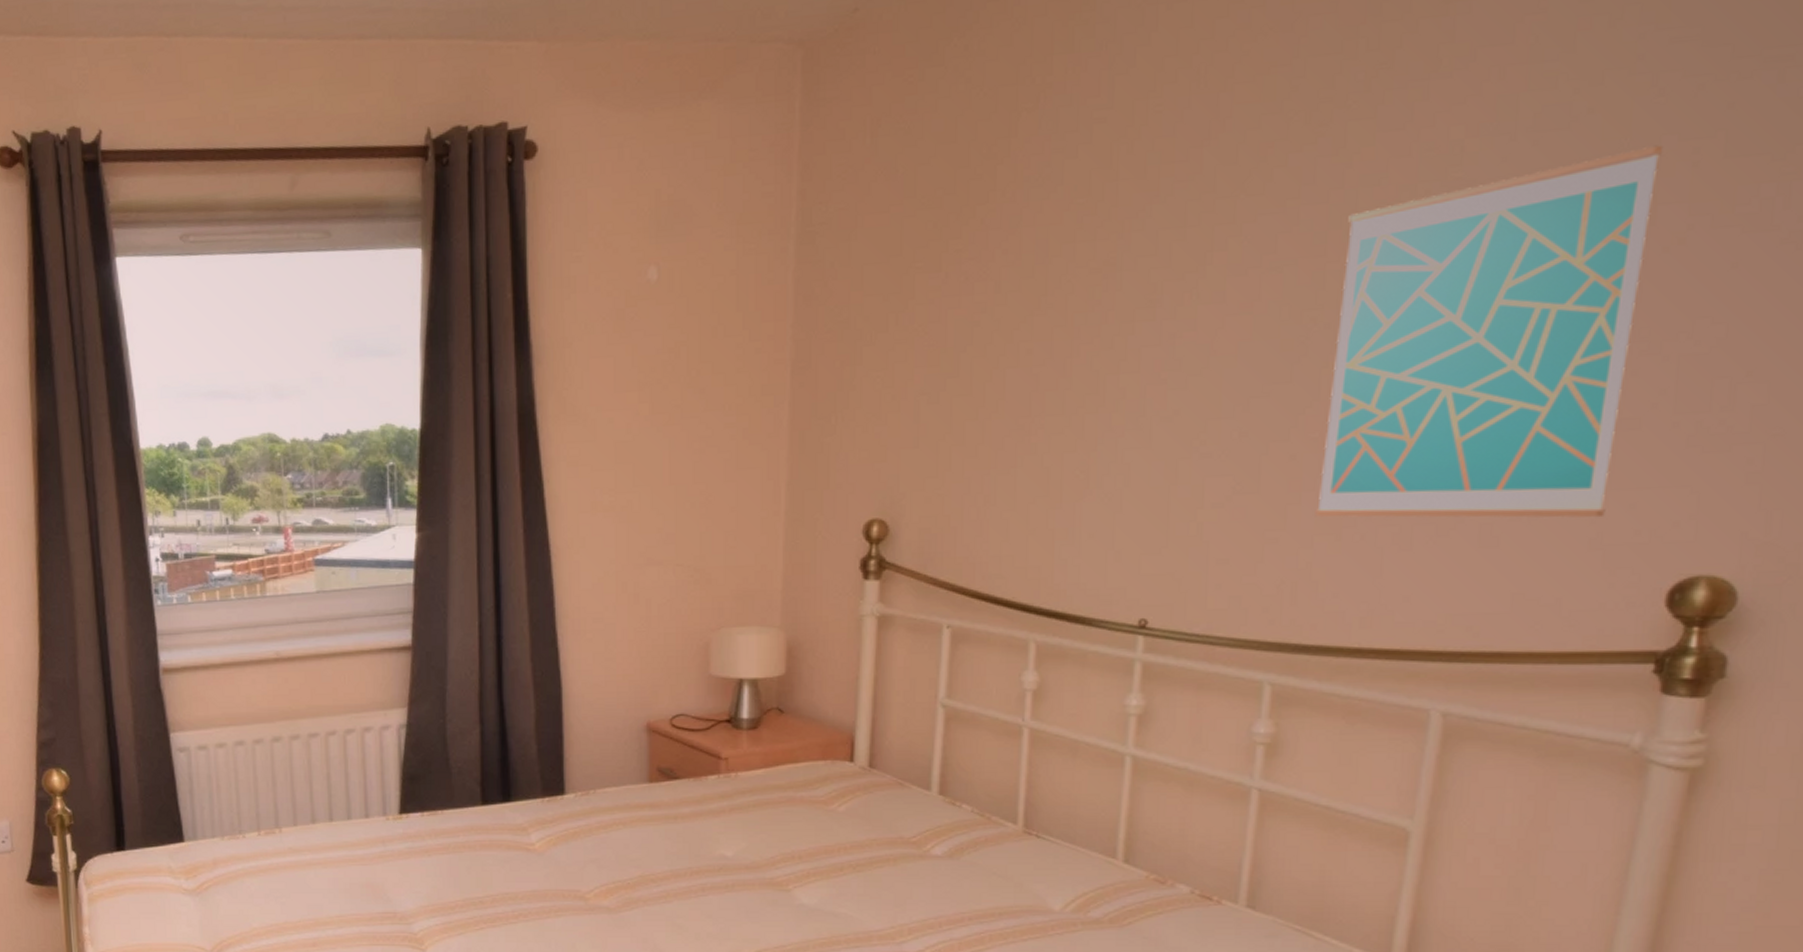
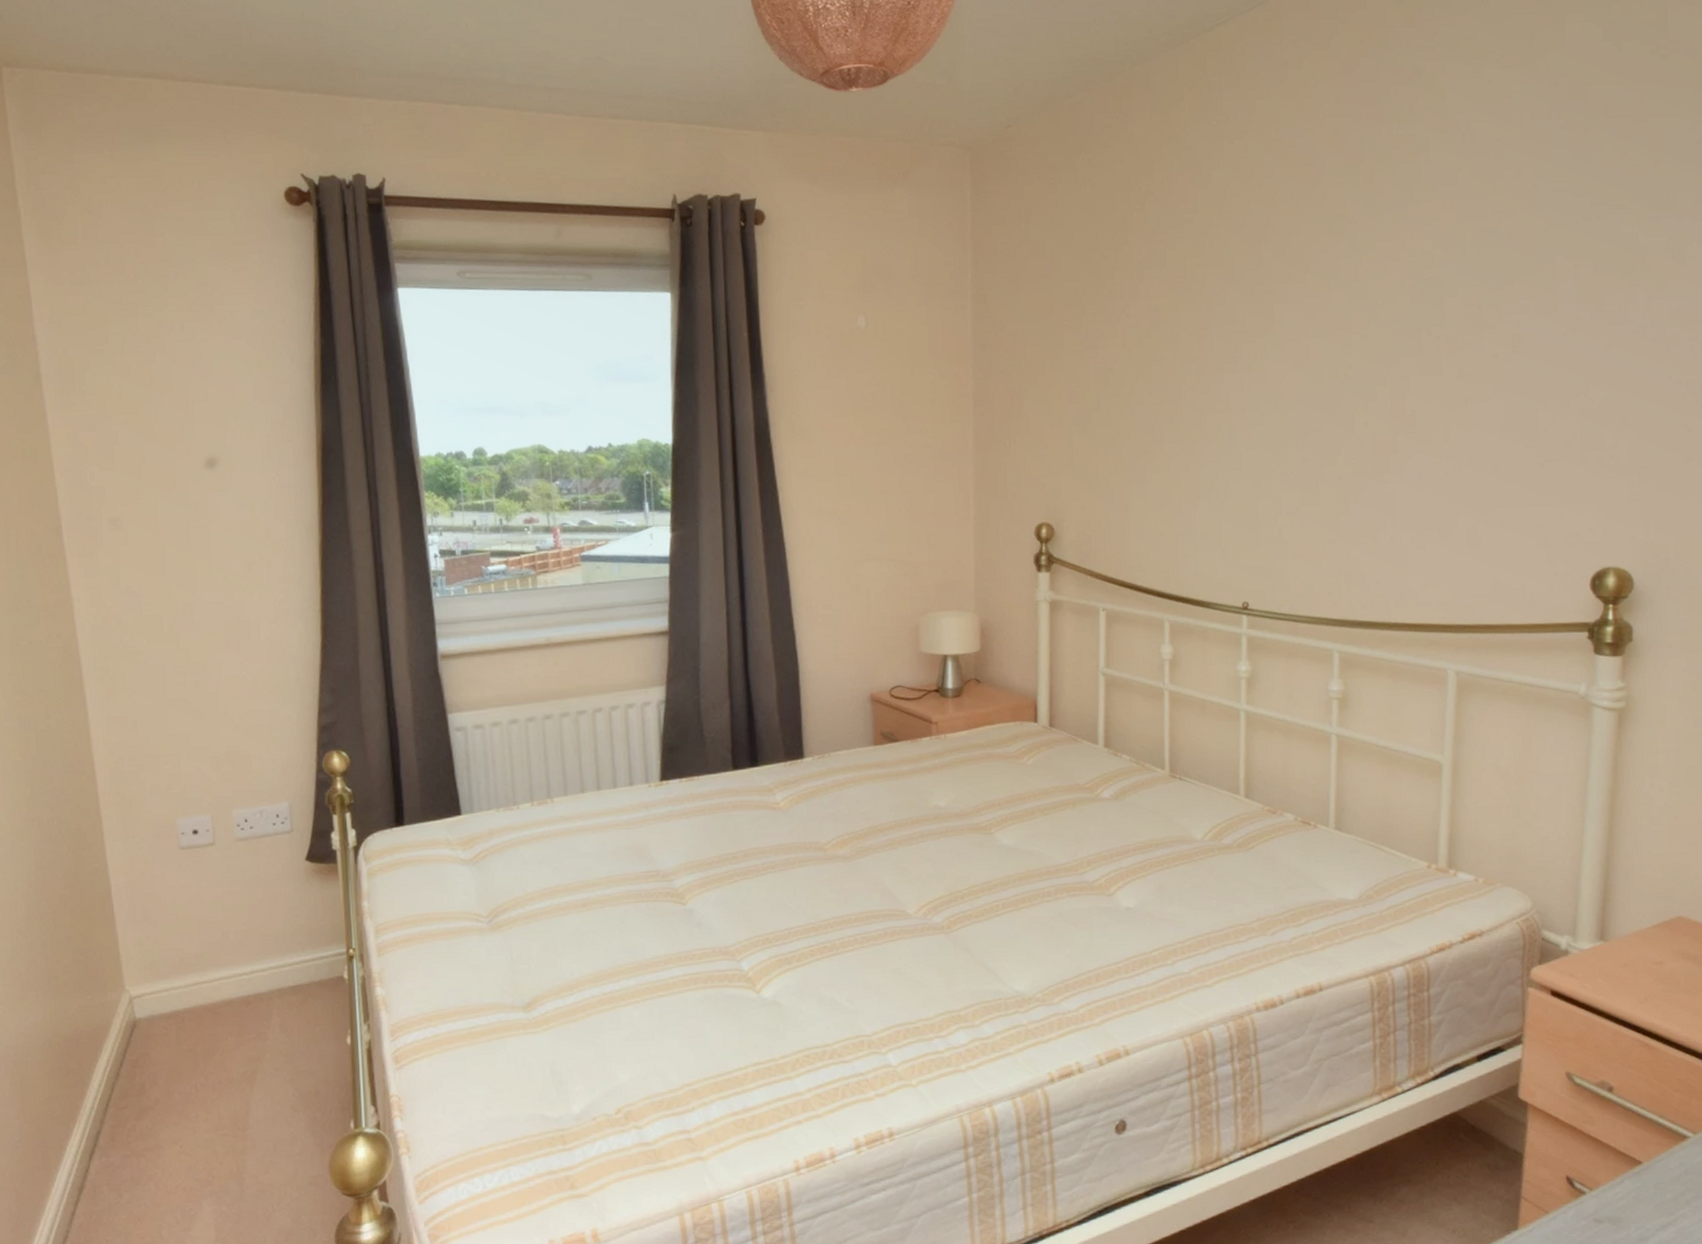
wall art: present [1315,145,1664,518] -> none [1358,261,1557,525]

